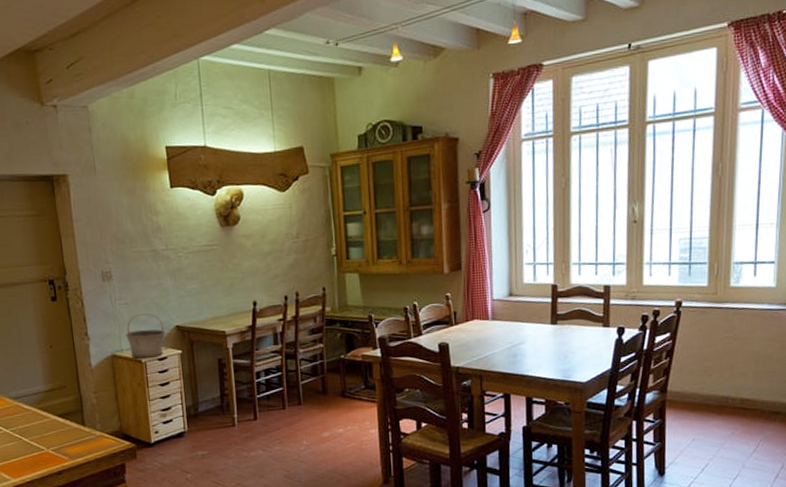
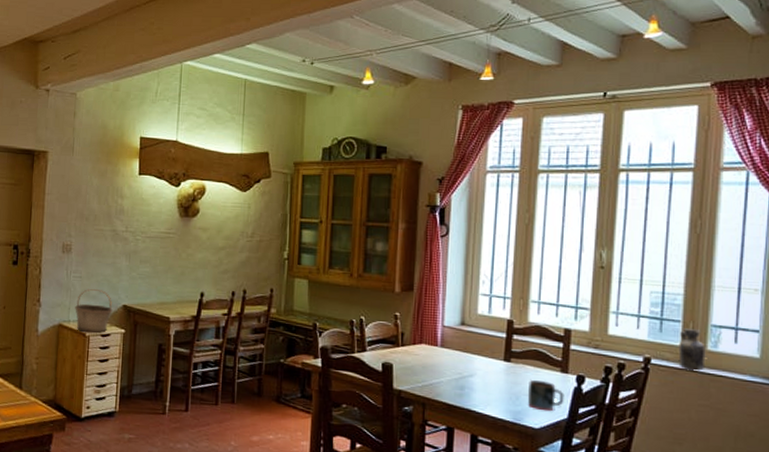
mug: none [574,336,607,365] -> present [527,380,564,412]
ceramic jug: none [706,267,729,307] -> present [678,327,706,371]

